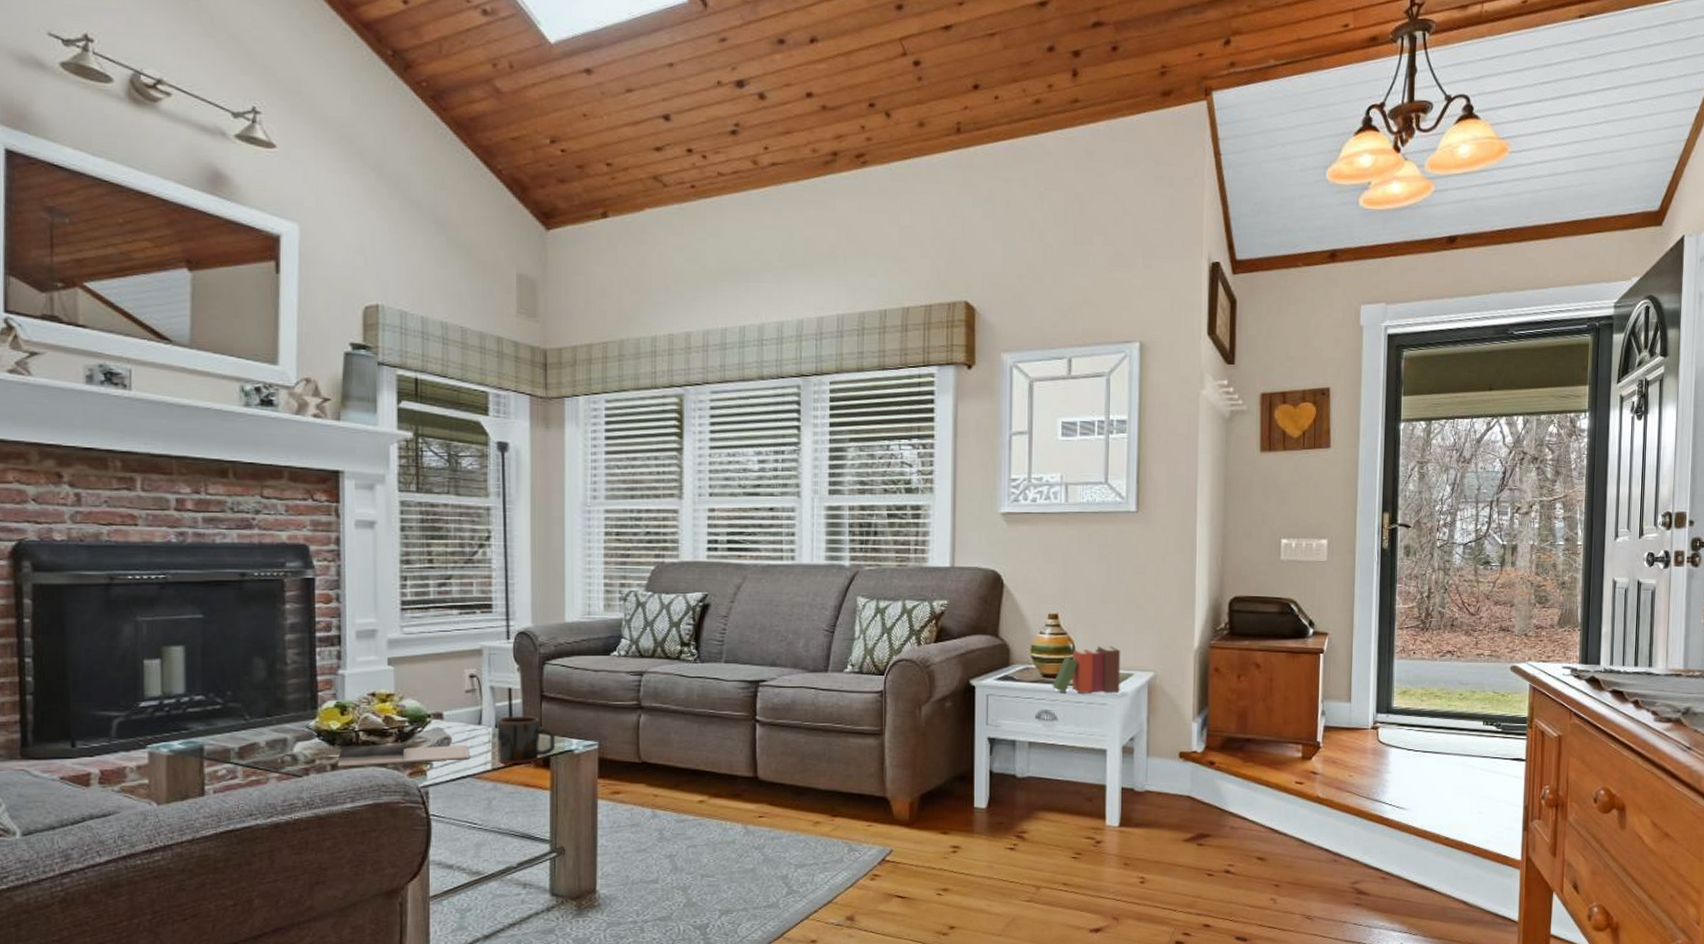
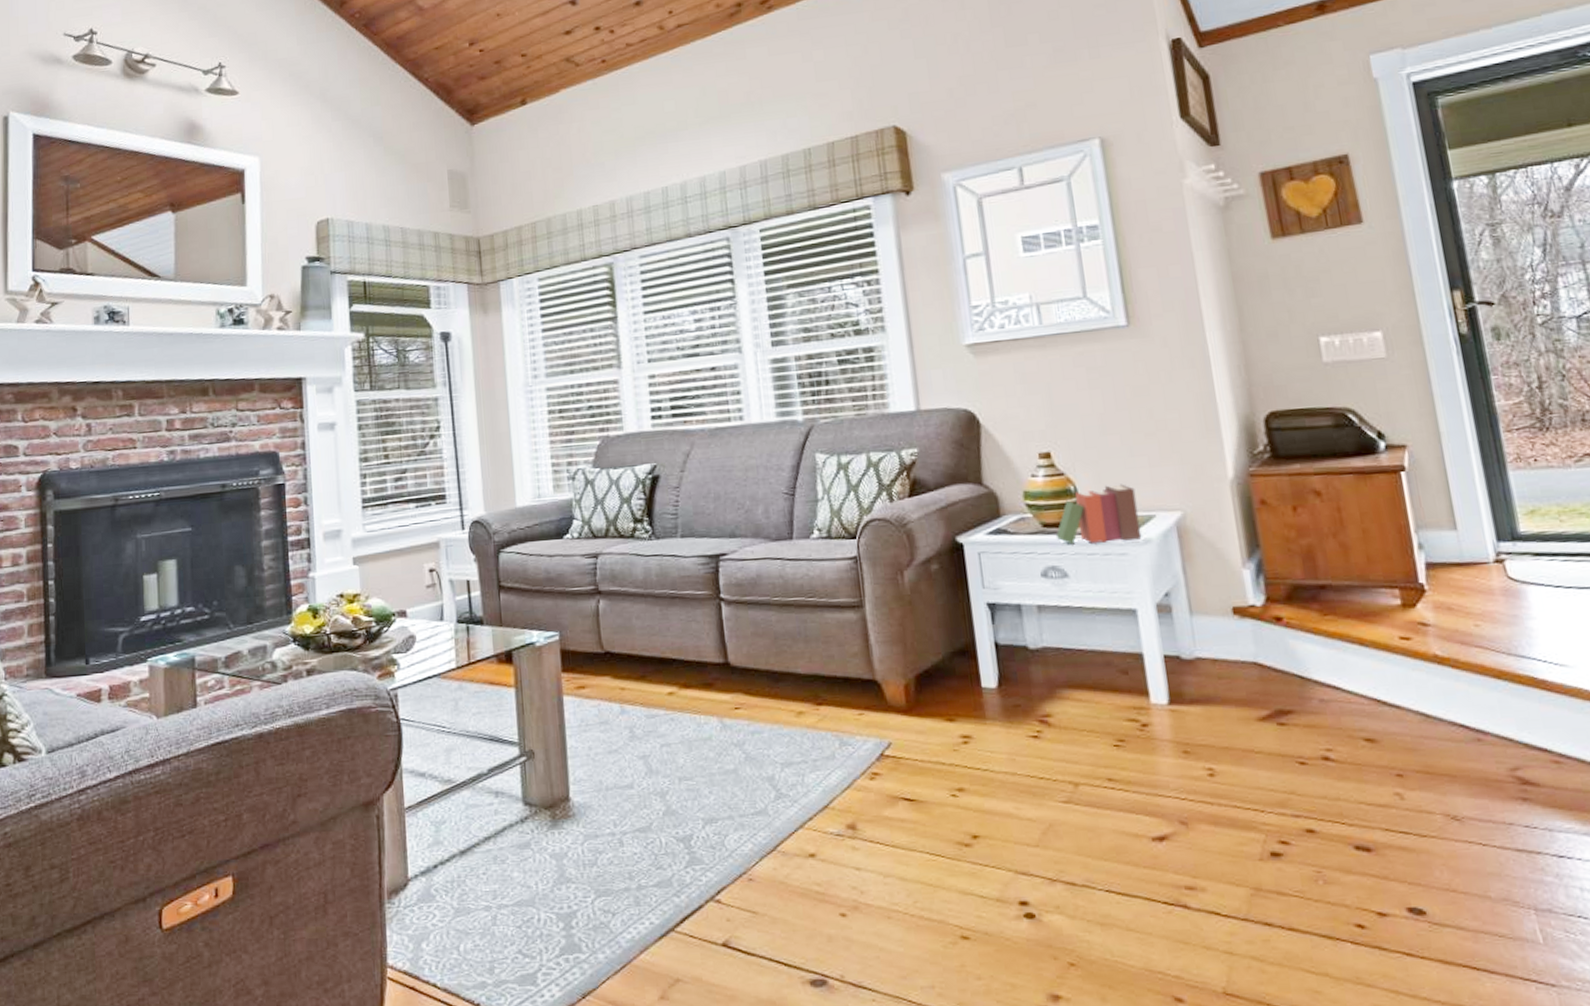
book: present [337,742,469,767] -> none [312,643,434,673]
mug: present [496,716,556,765] -> none [458,608,517,661]

